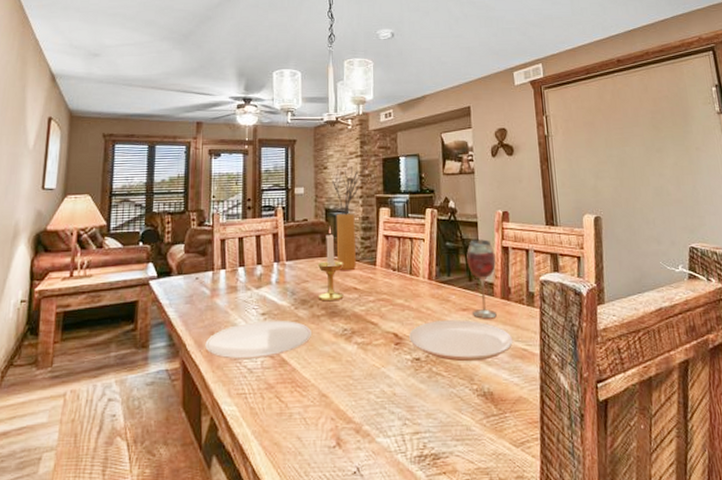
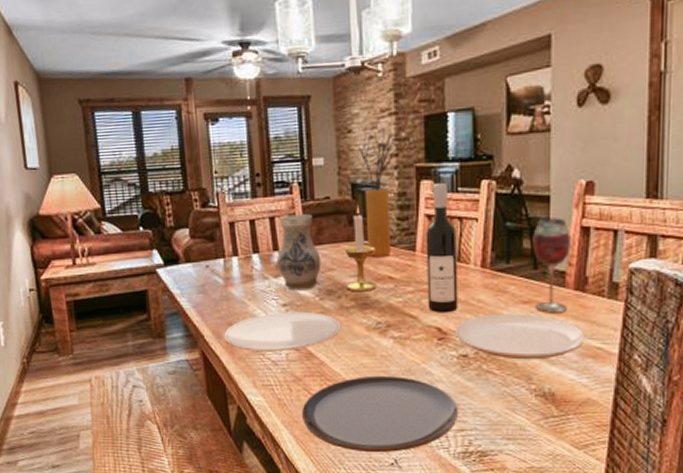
ceramic pitcher: none [260,233,298,301] -> present [277,214,322,291]
plate: none [271,381,414,462] -> present [301,376,459,453]
bottle: none [384,209,411,320] -> present [425,182,458,313]

